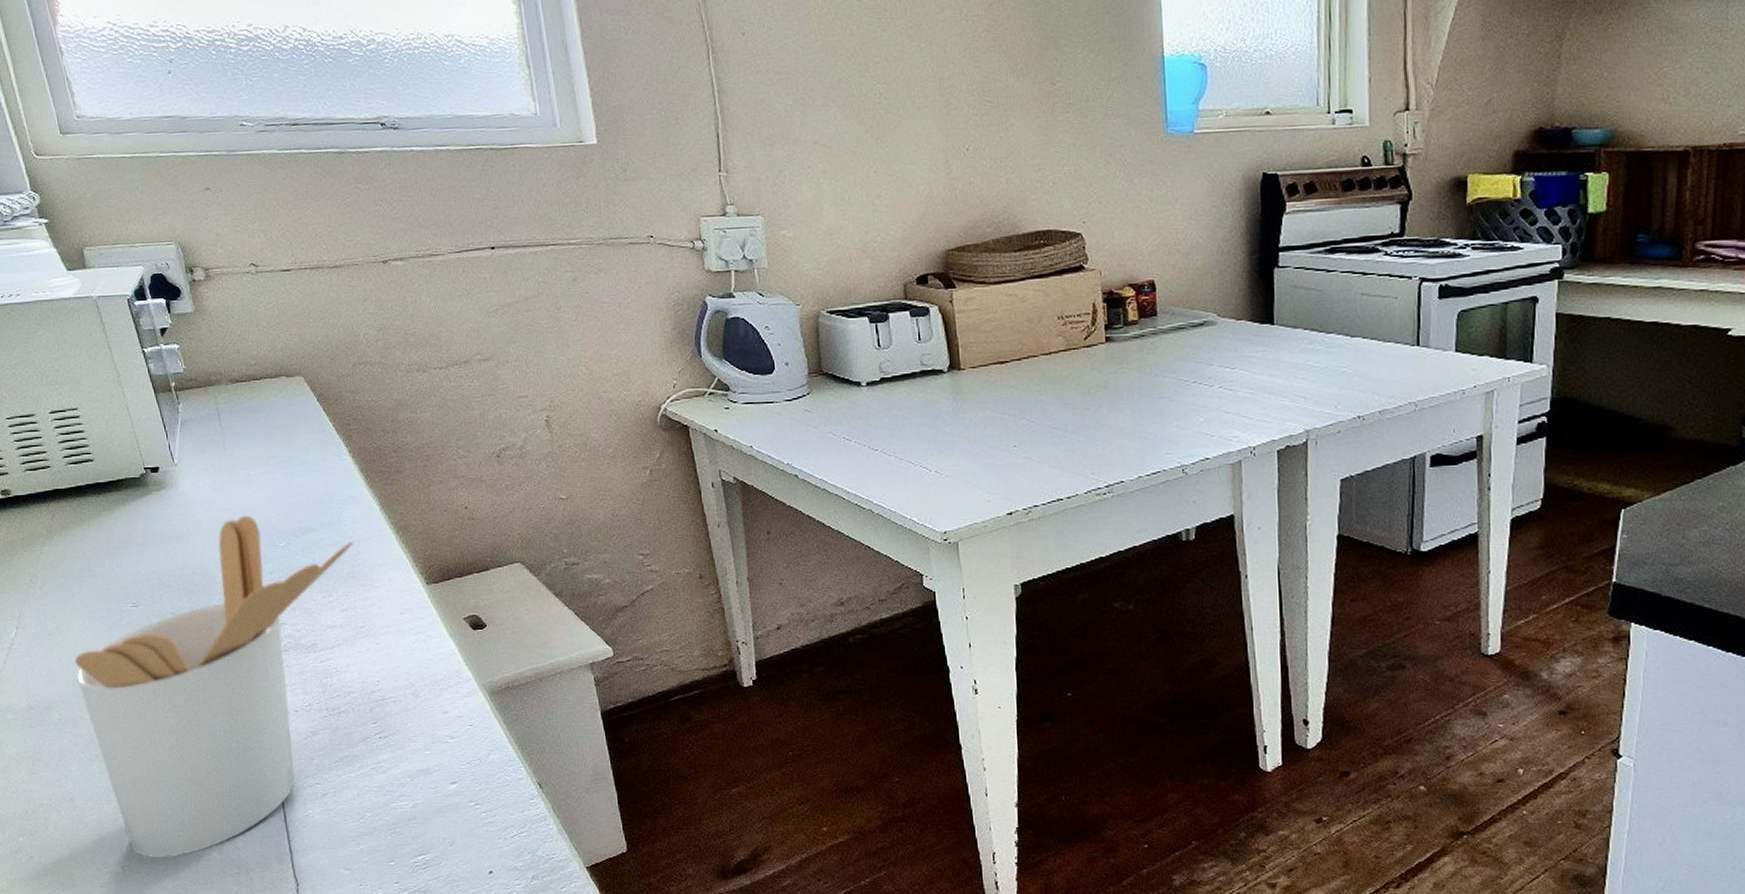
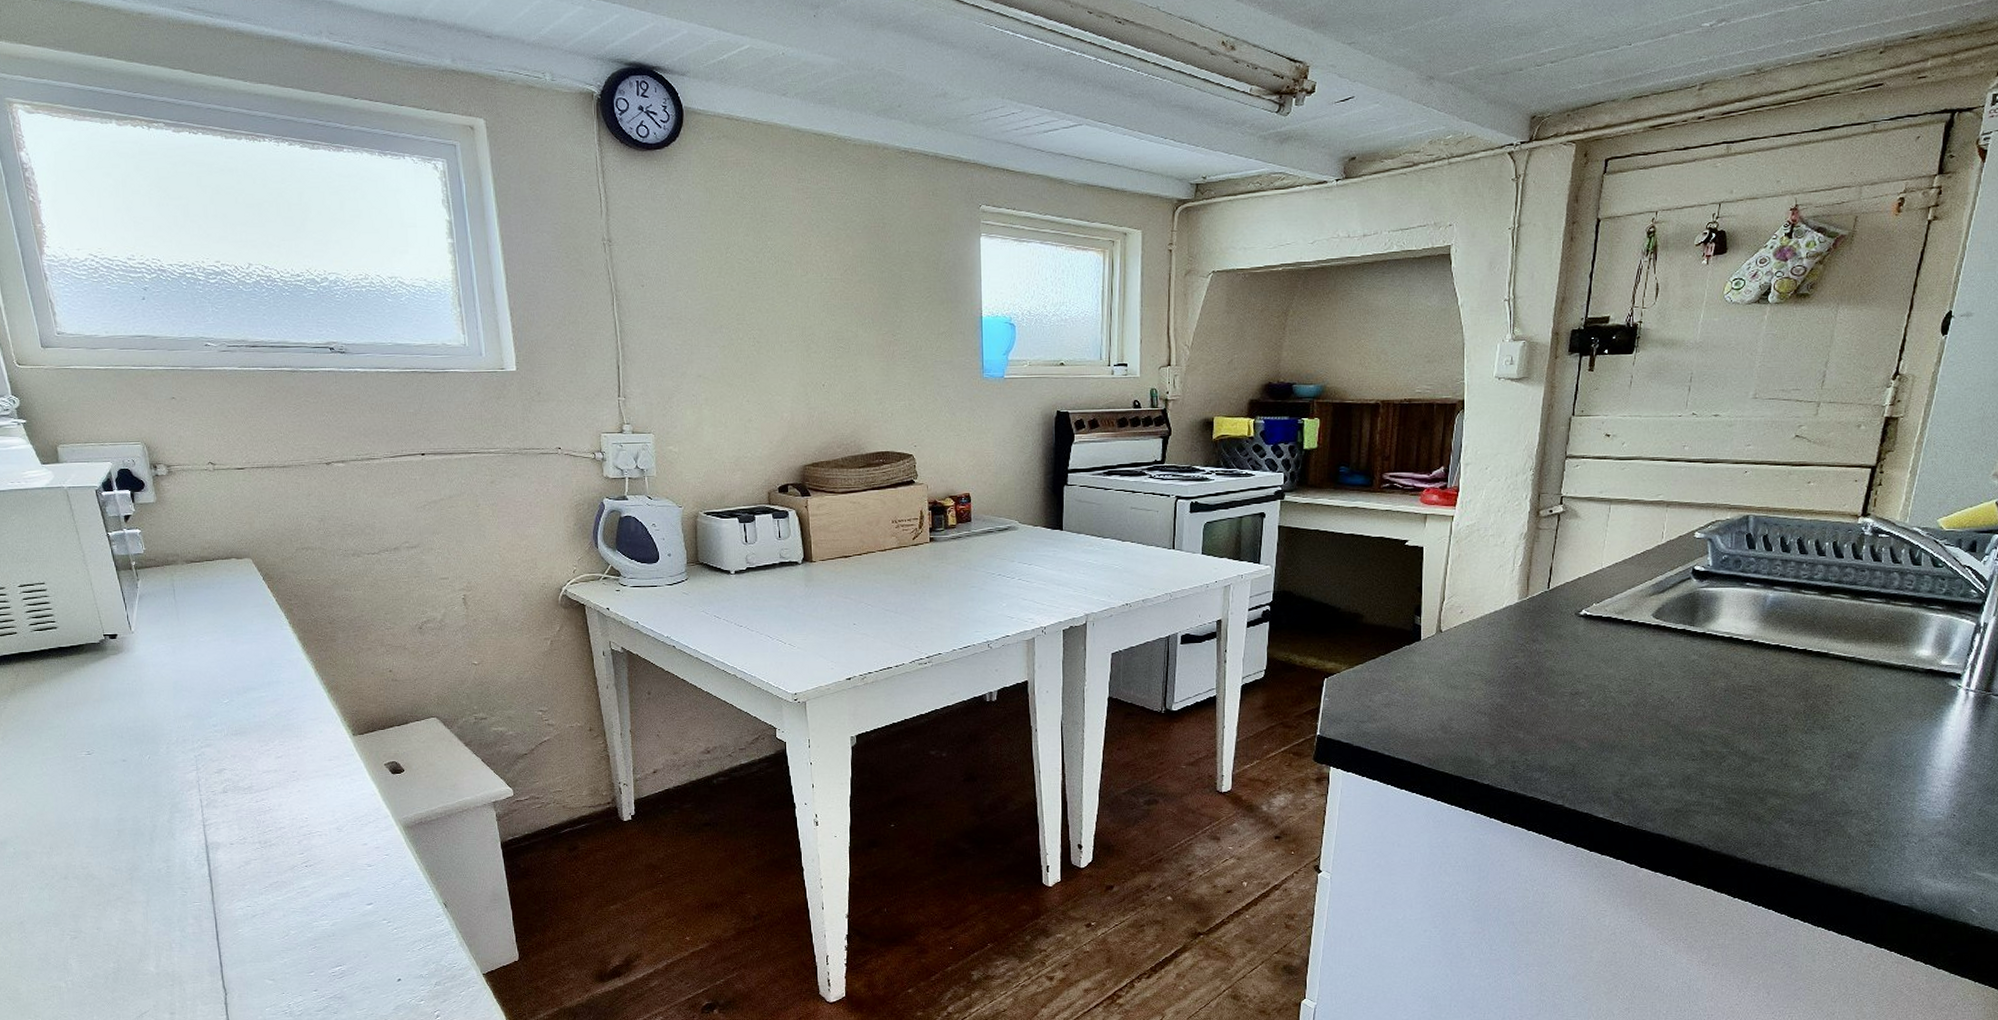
utensil holder: present [73,515,353,859] -> none [30,676,290,974]

